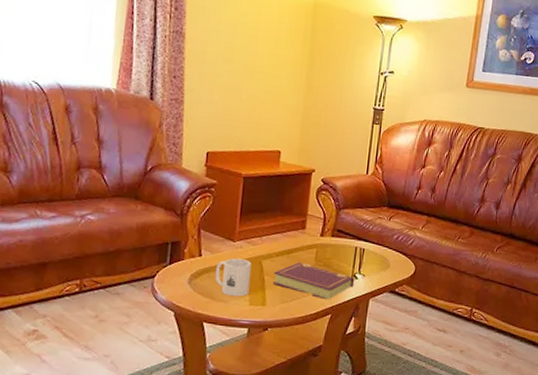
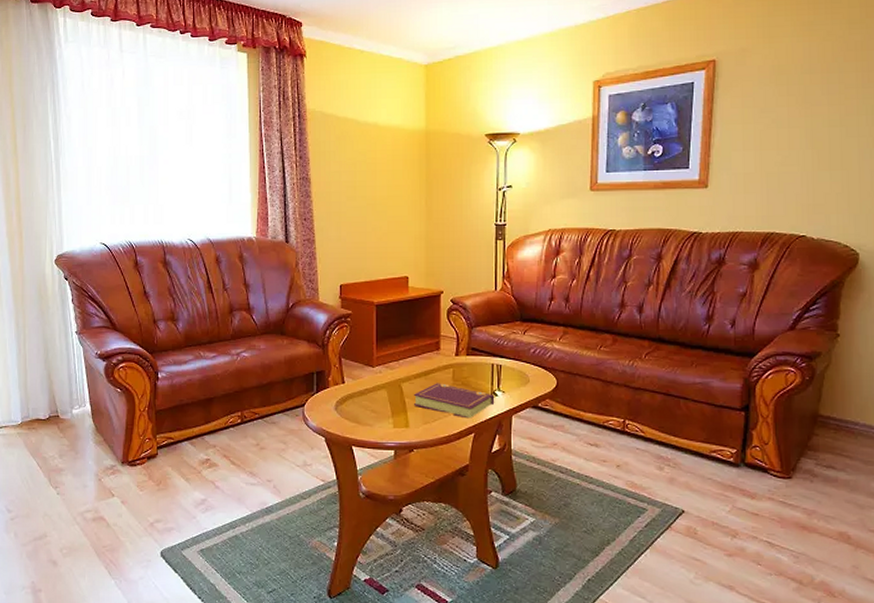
mug: present [215,258,252,297] -> none [358,383,392,420]

